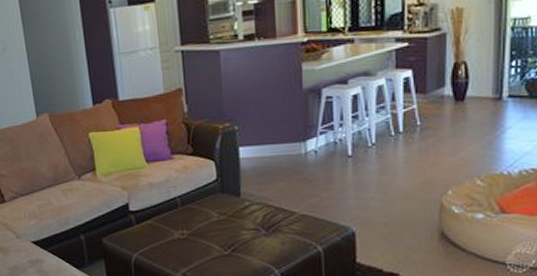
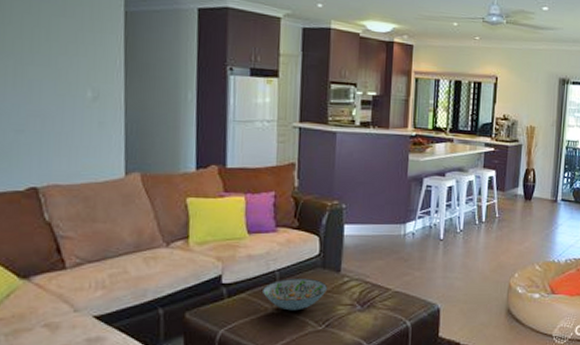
decorative bowl: none [167,203,230,236] -> present [263,277,328,311]

